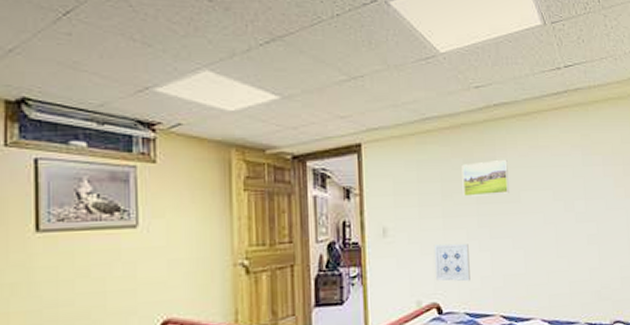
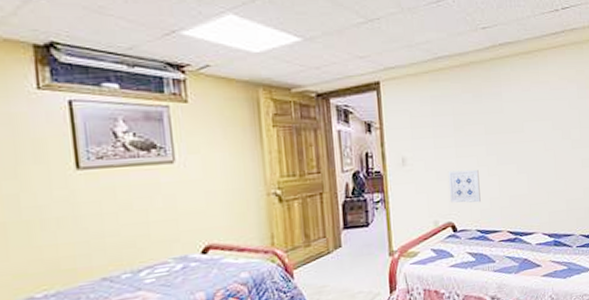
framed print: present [461,159,509,197] -> none [471,93,514,128]

